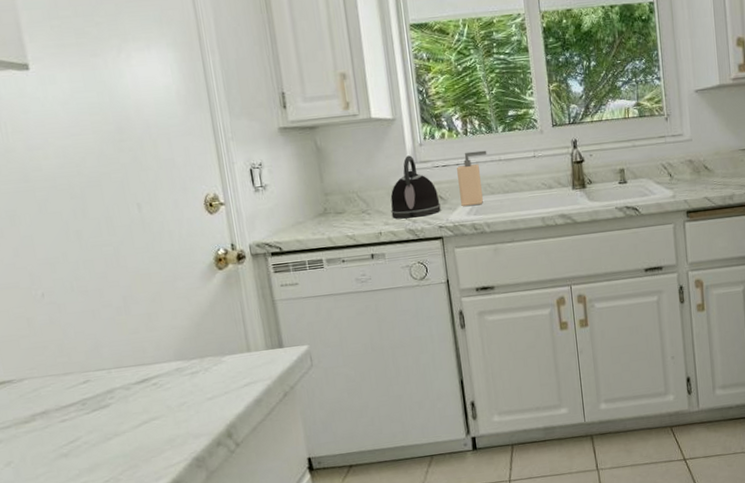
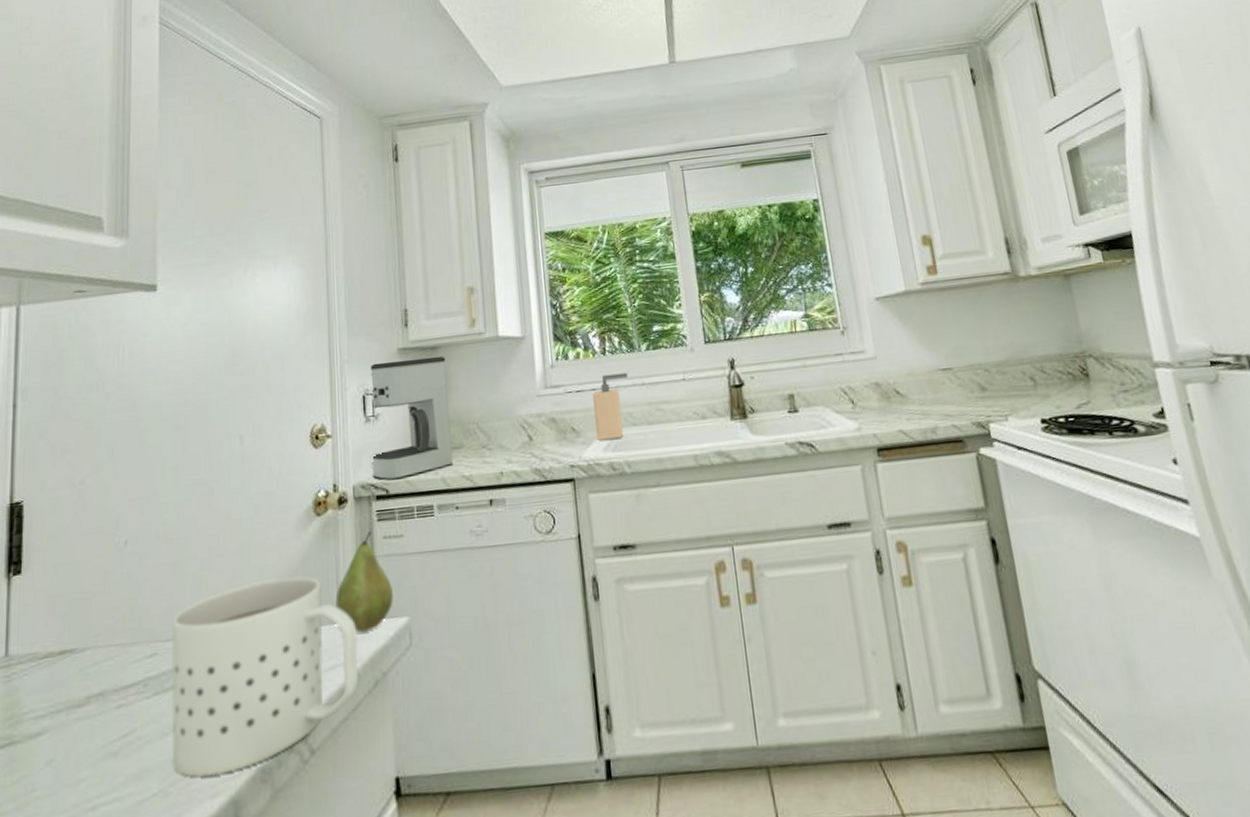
mug: none [99,317,270,467] -> present [170,576,359,778]
fruit: none [243,281,294,358] -> present [335,531,393,633]
coffee maker: none [255,134,337,241] -> present [372,356,453,481]
kettle: present [390,155,442,219] -> none [515,379,574,456]

